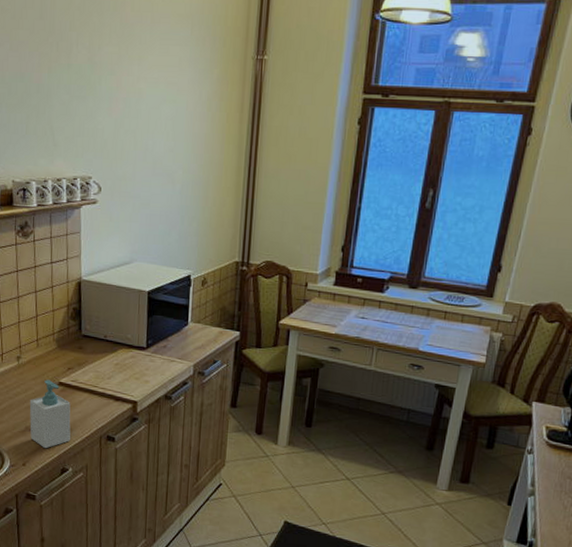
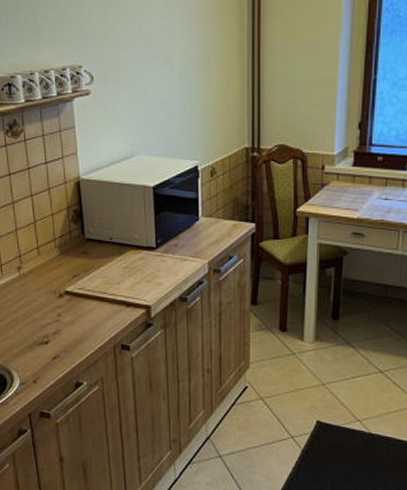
soap bottle: present [29,379,71,449] -> none [35,289,82,363]

